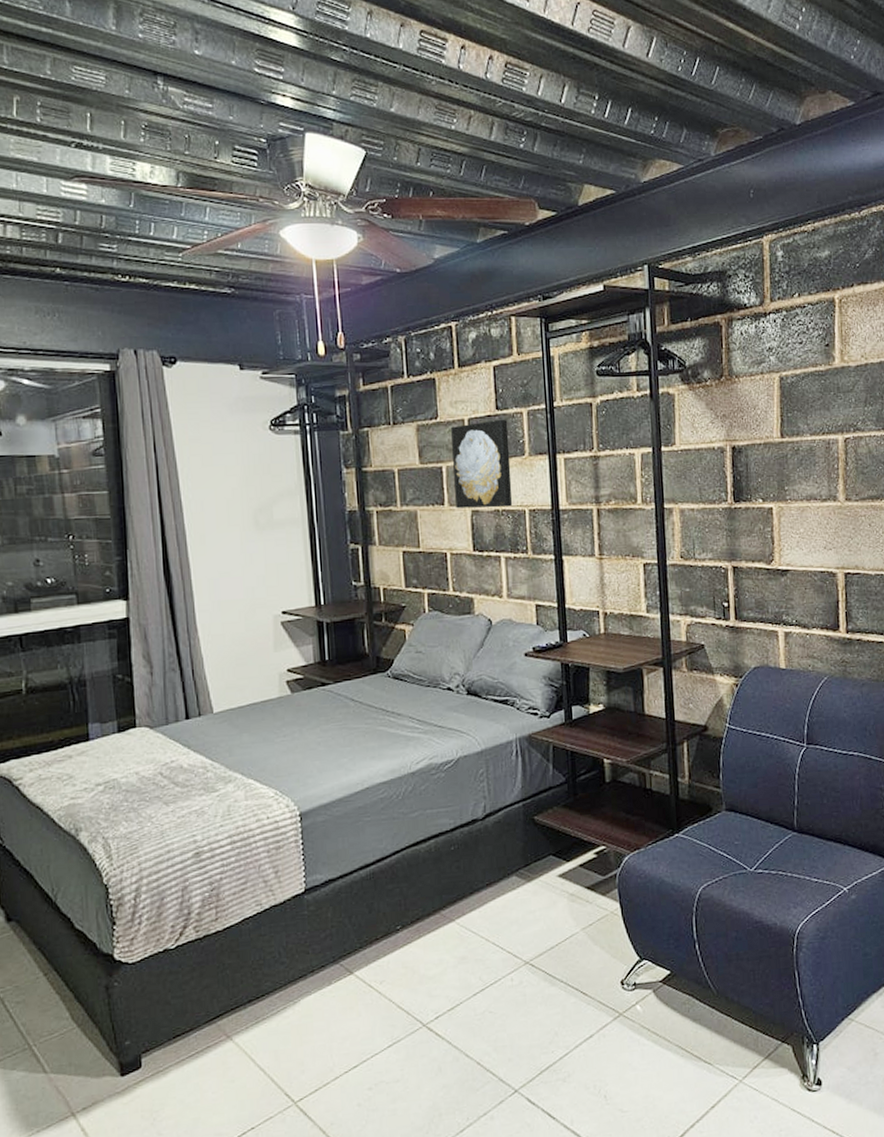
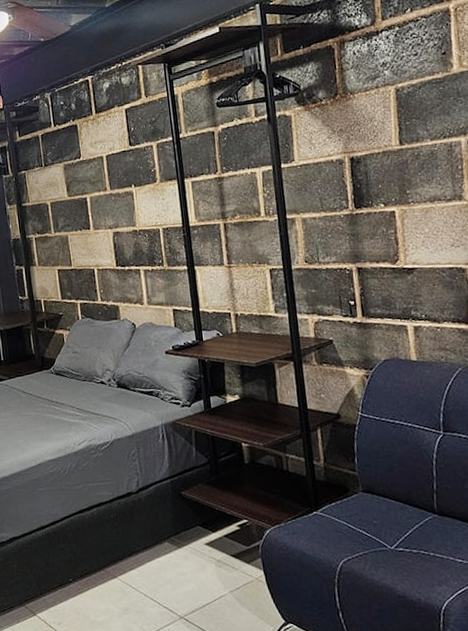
wall art: present [451,419,513,509] -> none [92,153,148,232]

